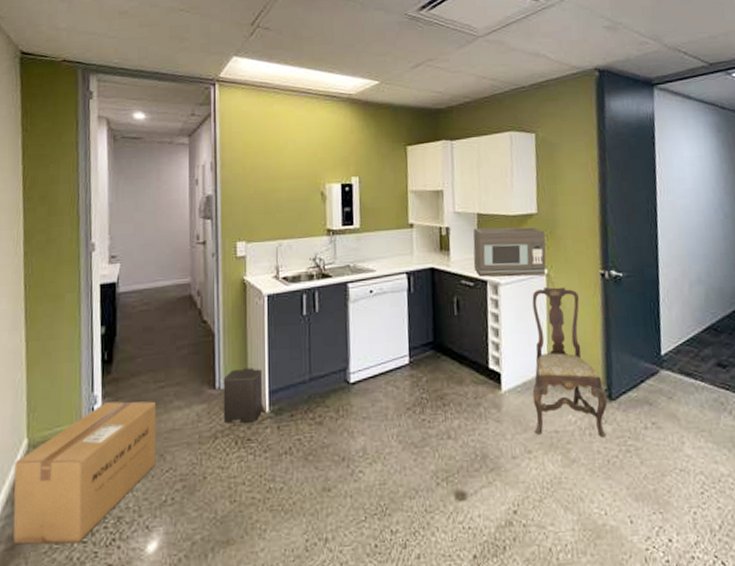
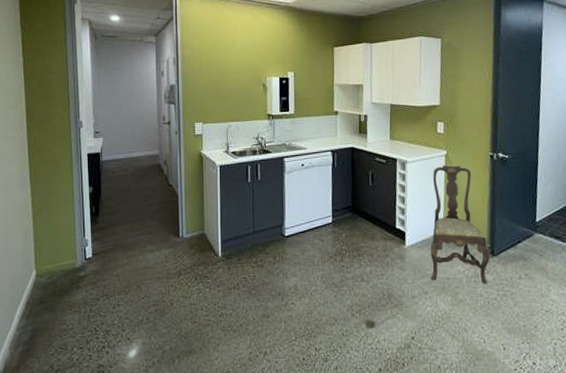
box: present [13,401,157,544] -> none [27,244,134,349]
pedal bin: present [223,368,263,424] -> none [185,222,217,264]
microwave: present [473,227,547,277] -> none [386,116,446,156]

